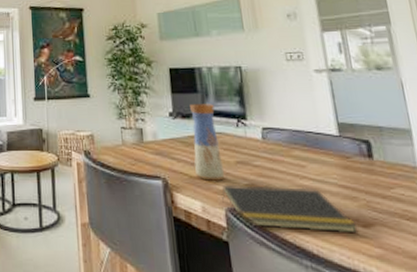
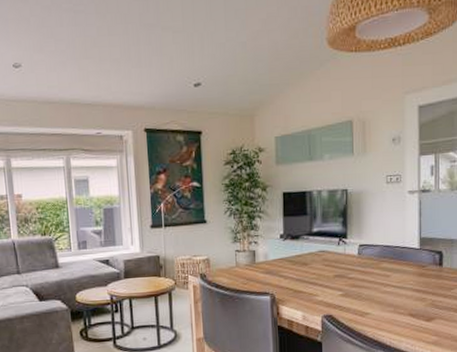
vase: present [190,104,226,181] -> none [299,225,324,294]
notepad: present [221,184,359,234] -> none [320,293,422,328]

